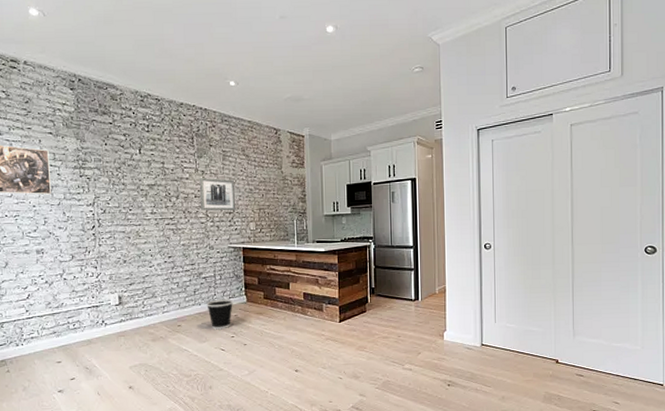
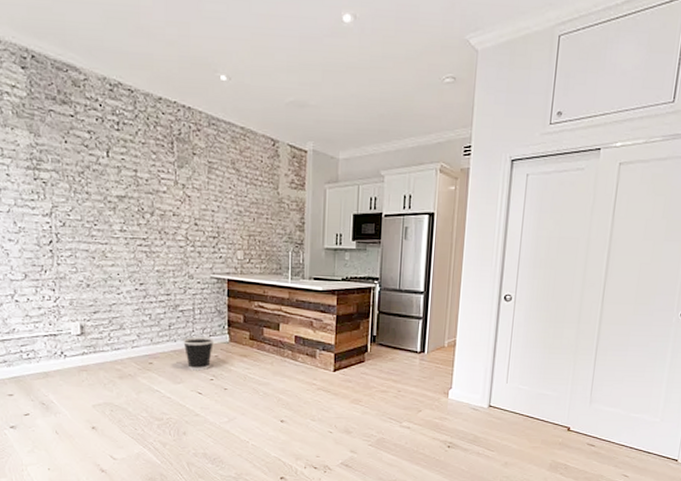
wall art: present [199,178,236,211] -> none [178,193,222,235]

